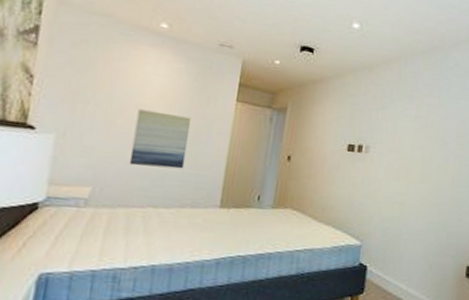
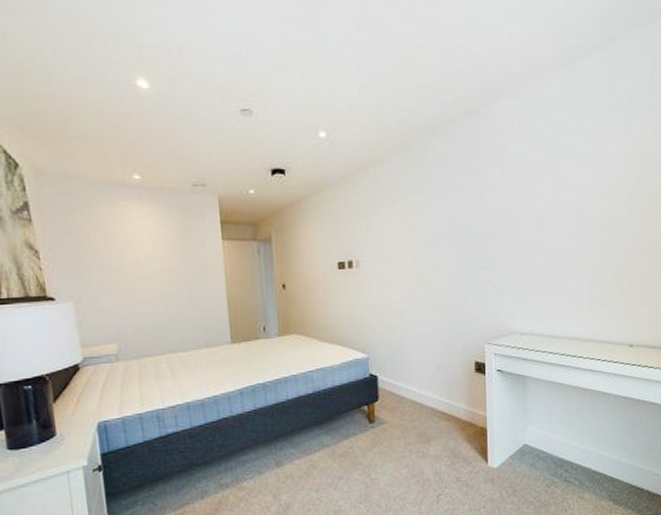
wall art: present [129,109,191,169] -> none [136,263,191,318]

